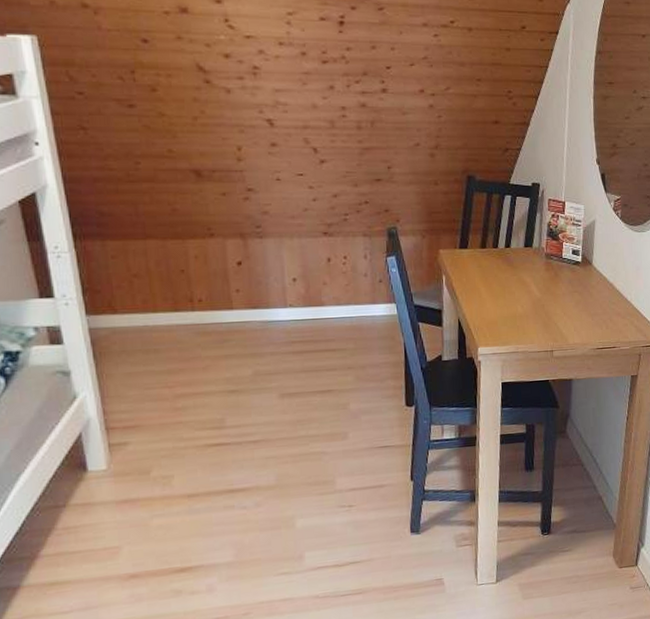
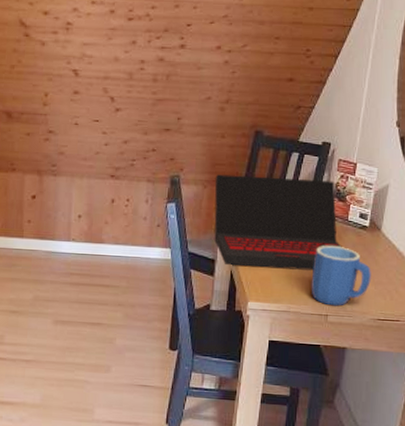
laptop: none [432,221,560,314] -> present [214,174,342,271]
mug: none [534,283,588,341] -> present [311,245,371,306]

